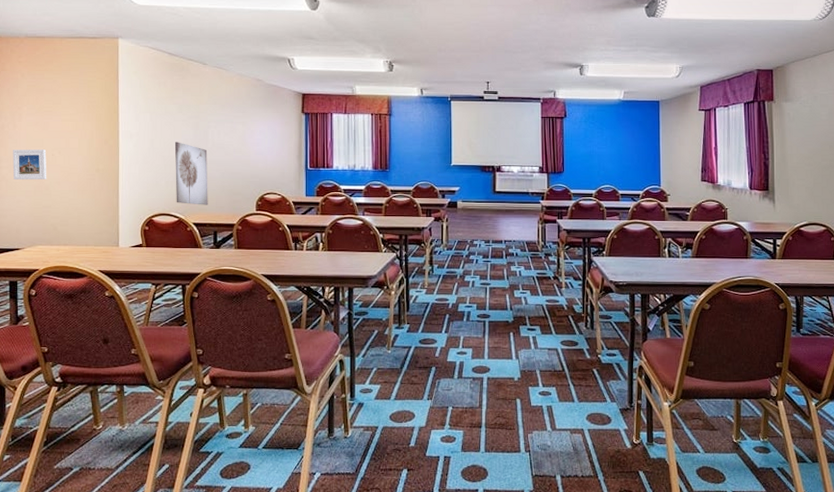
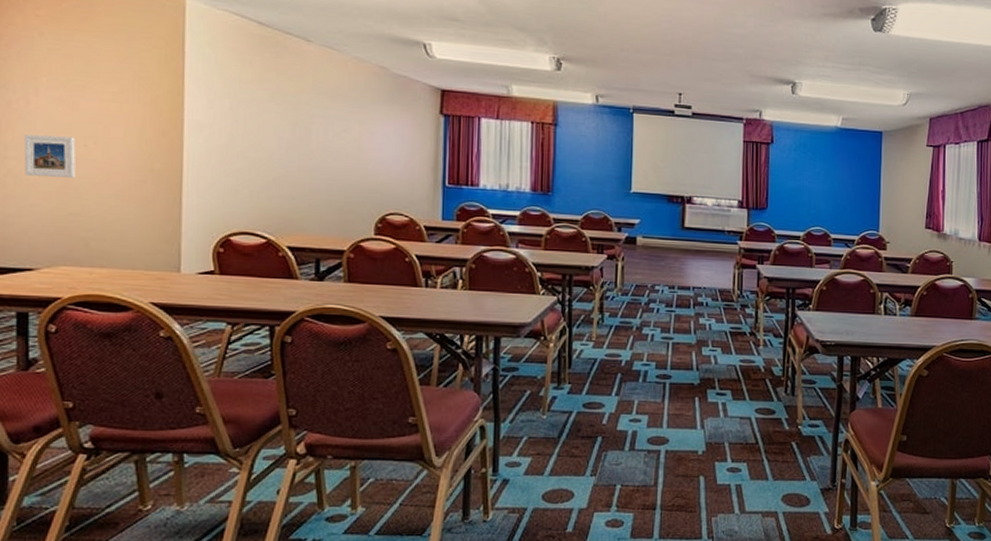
wall art: present [174,142,208,205] -> none [263,139,310,225]

